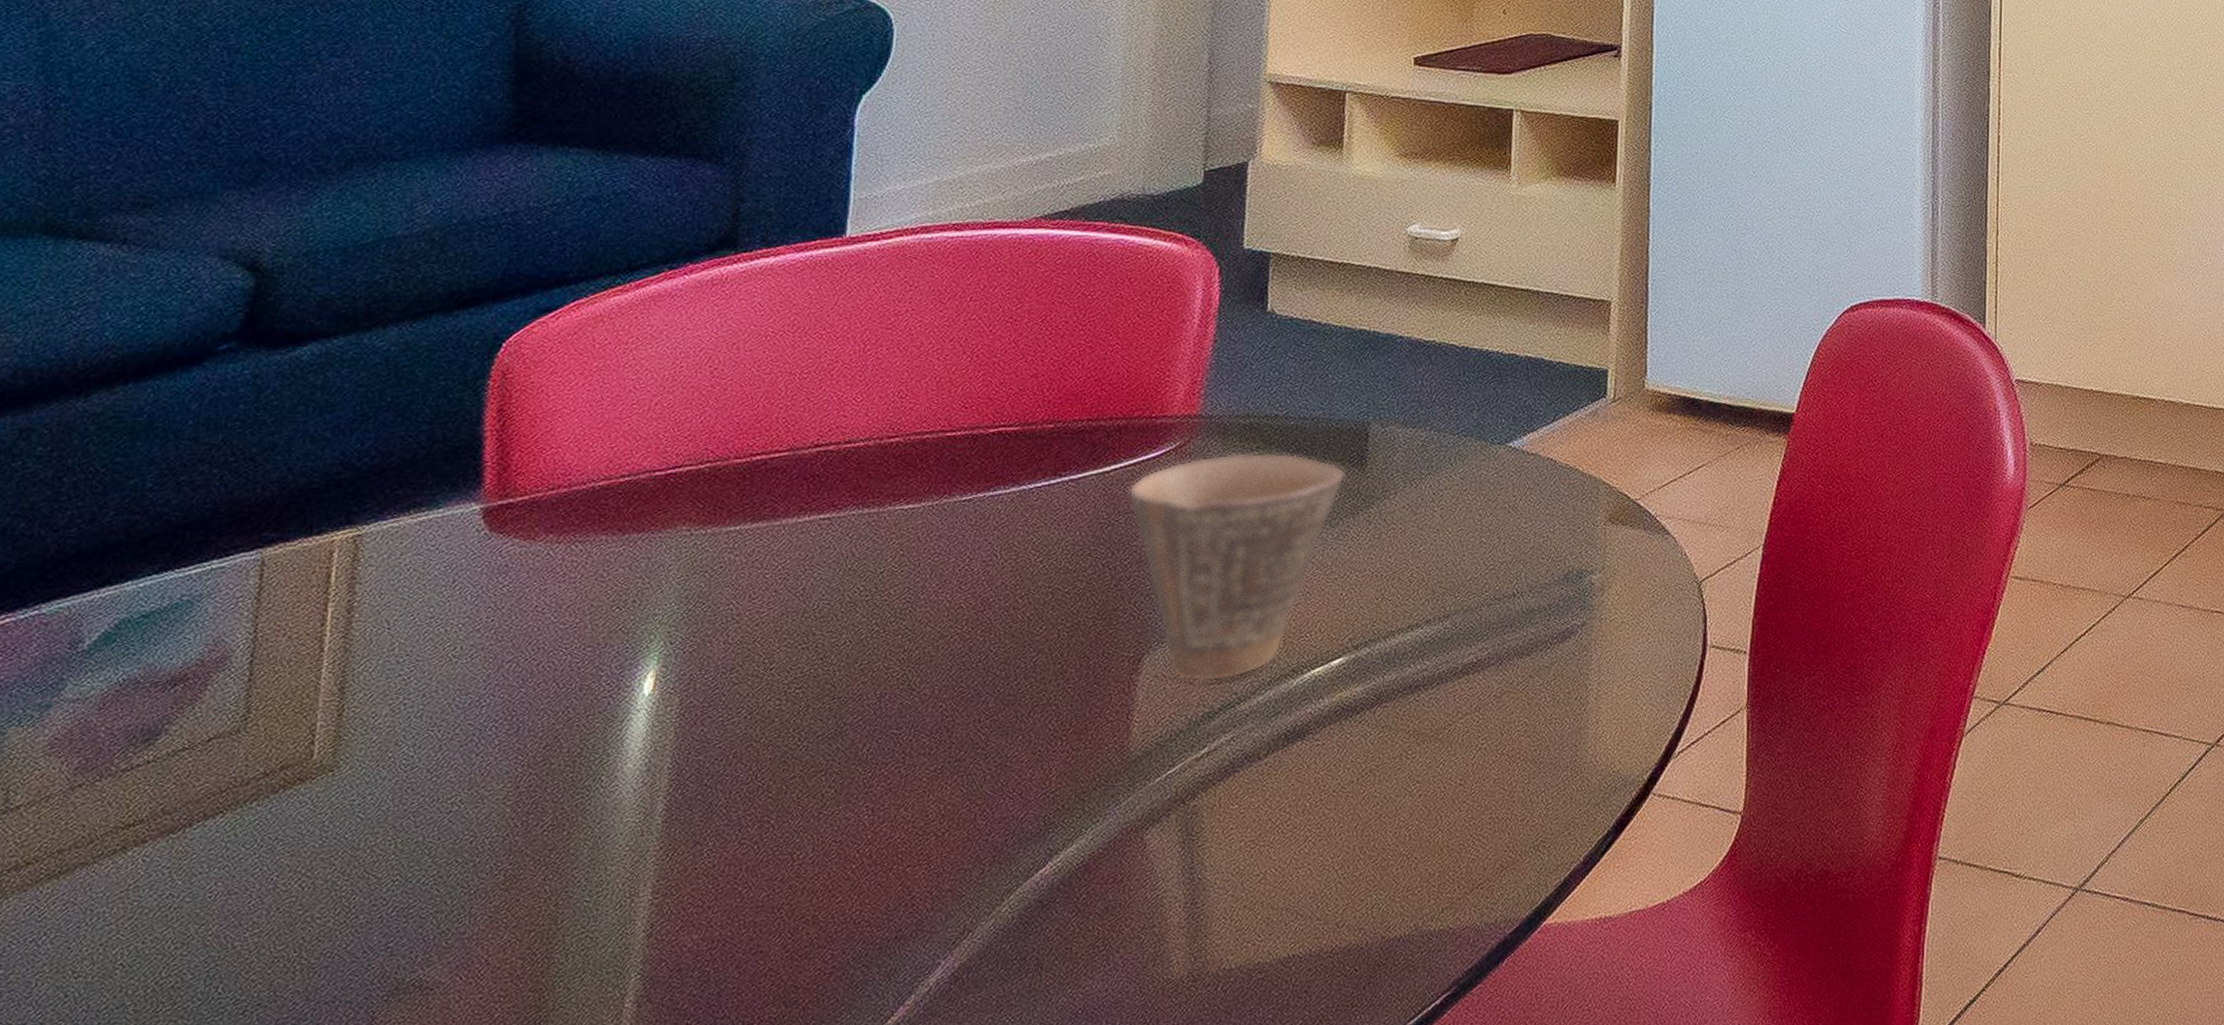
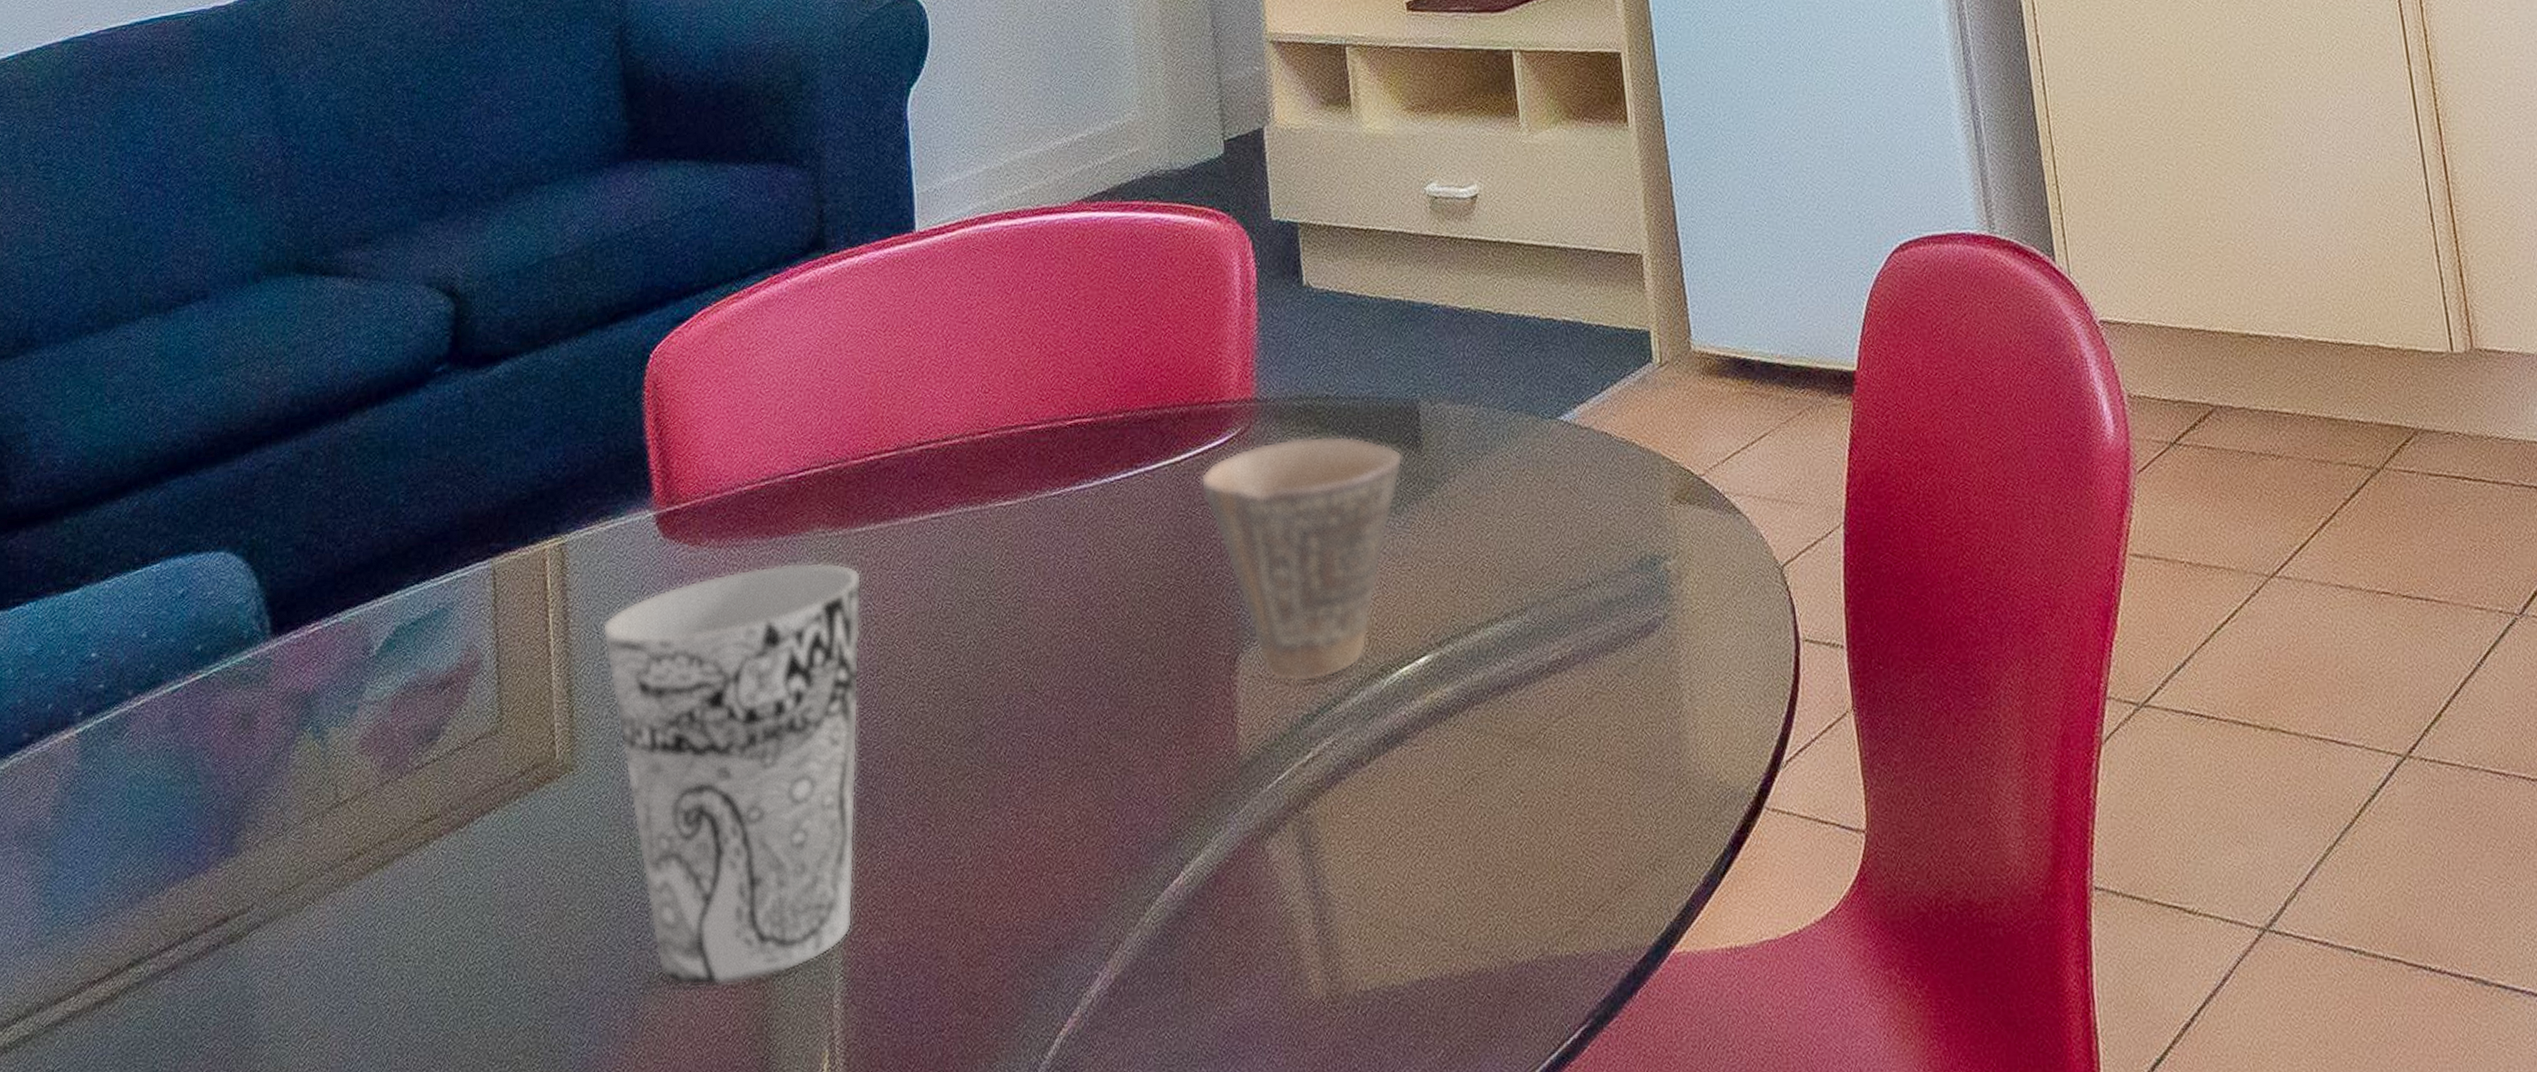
cup: none [395,559,728,994] -> present [602,562,862,989]

